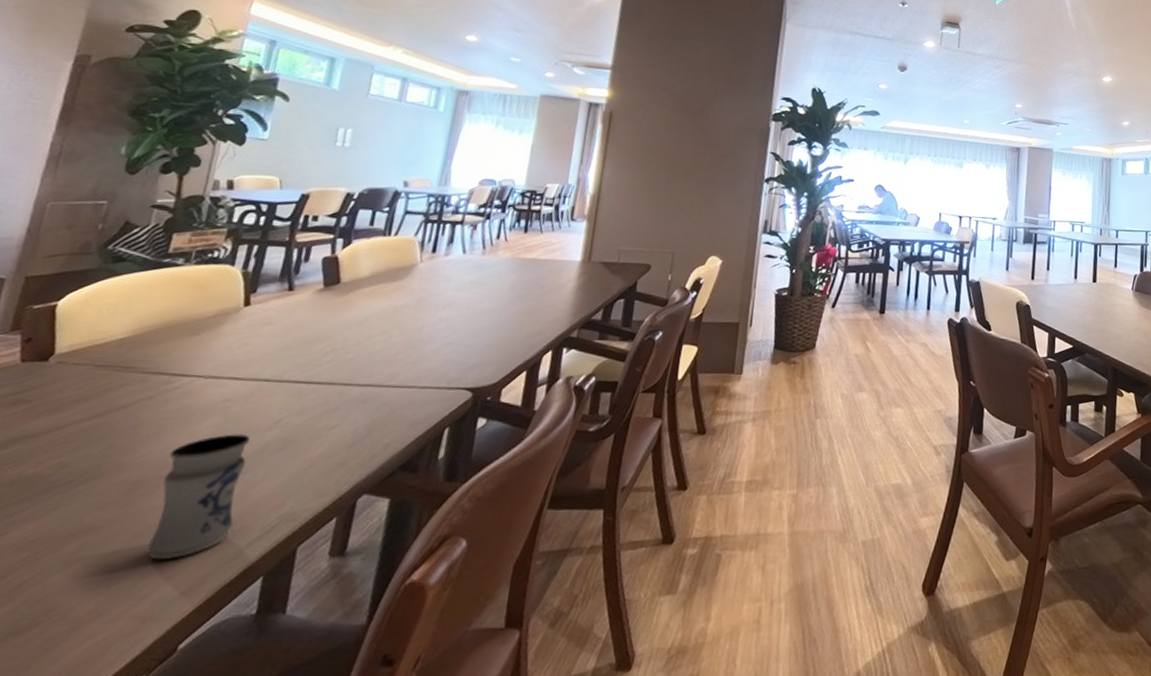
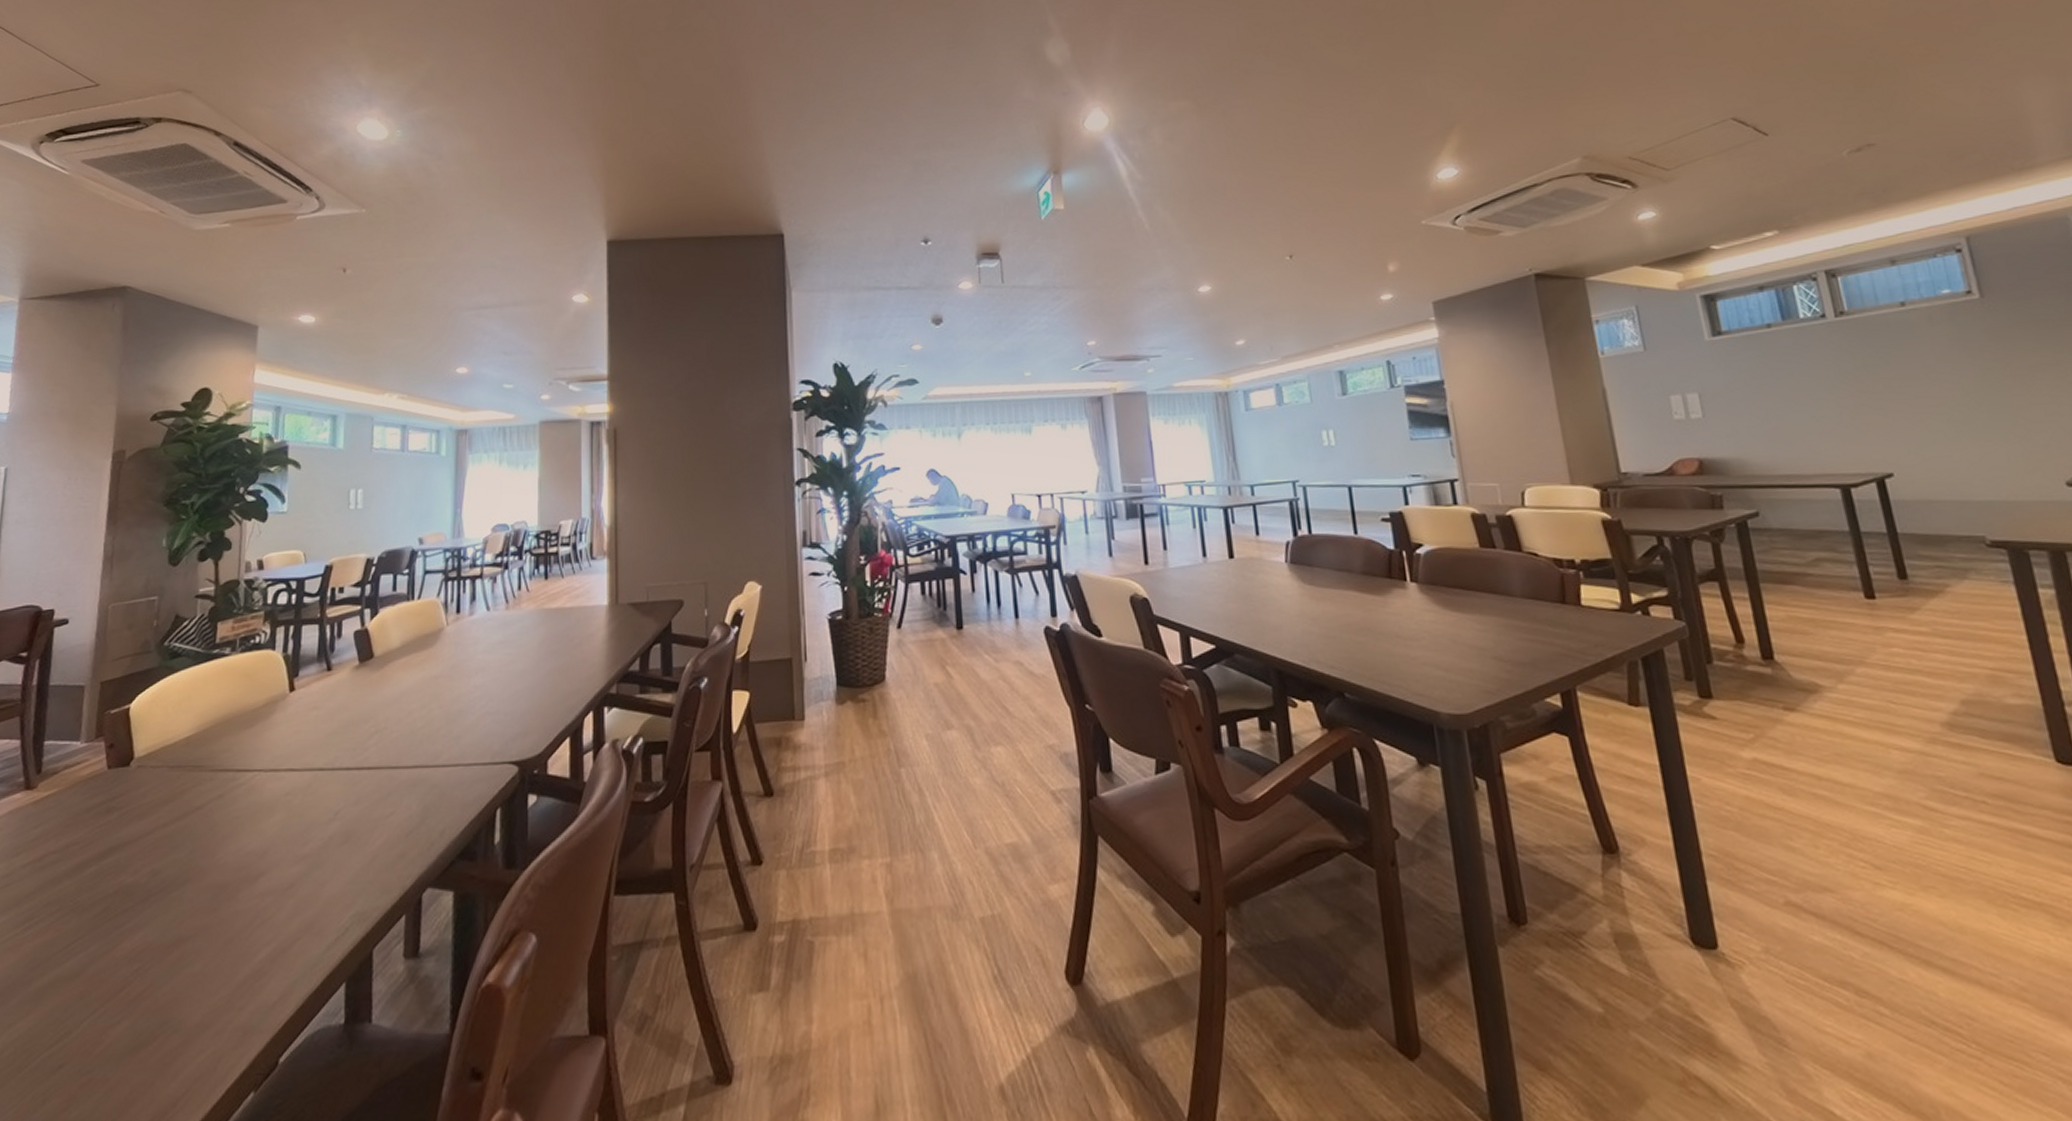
jar: present [147,434,250,560] -> none [238,829,313,968]

